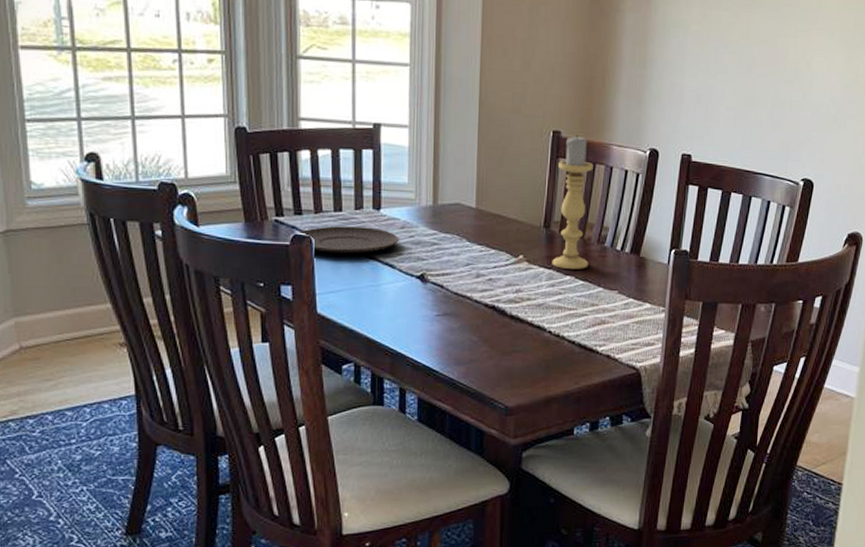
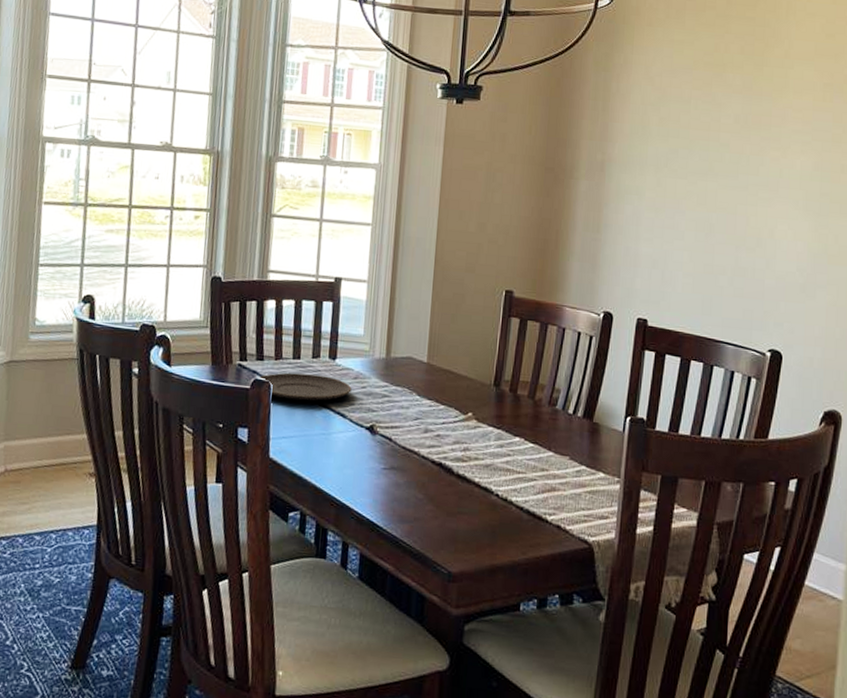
candle holder: present [552,135,594,269] -> none [501,295,546,431]

